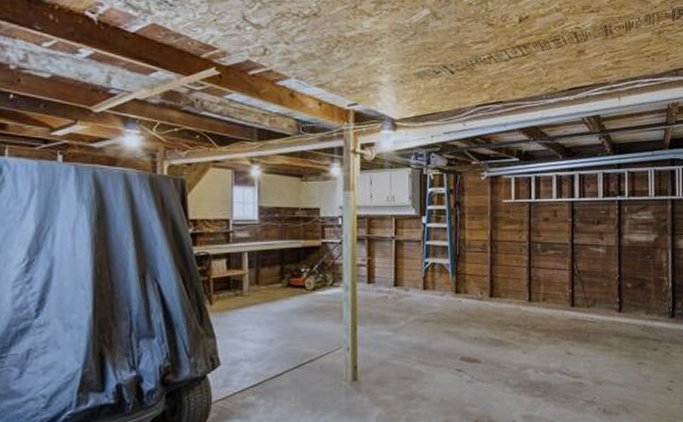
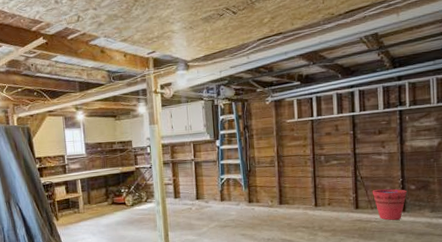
bucket: none [588,285,623,321] -> present [372,188,407,220]

